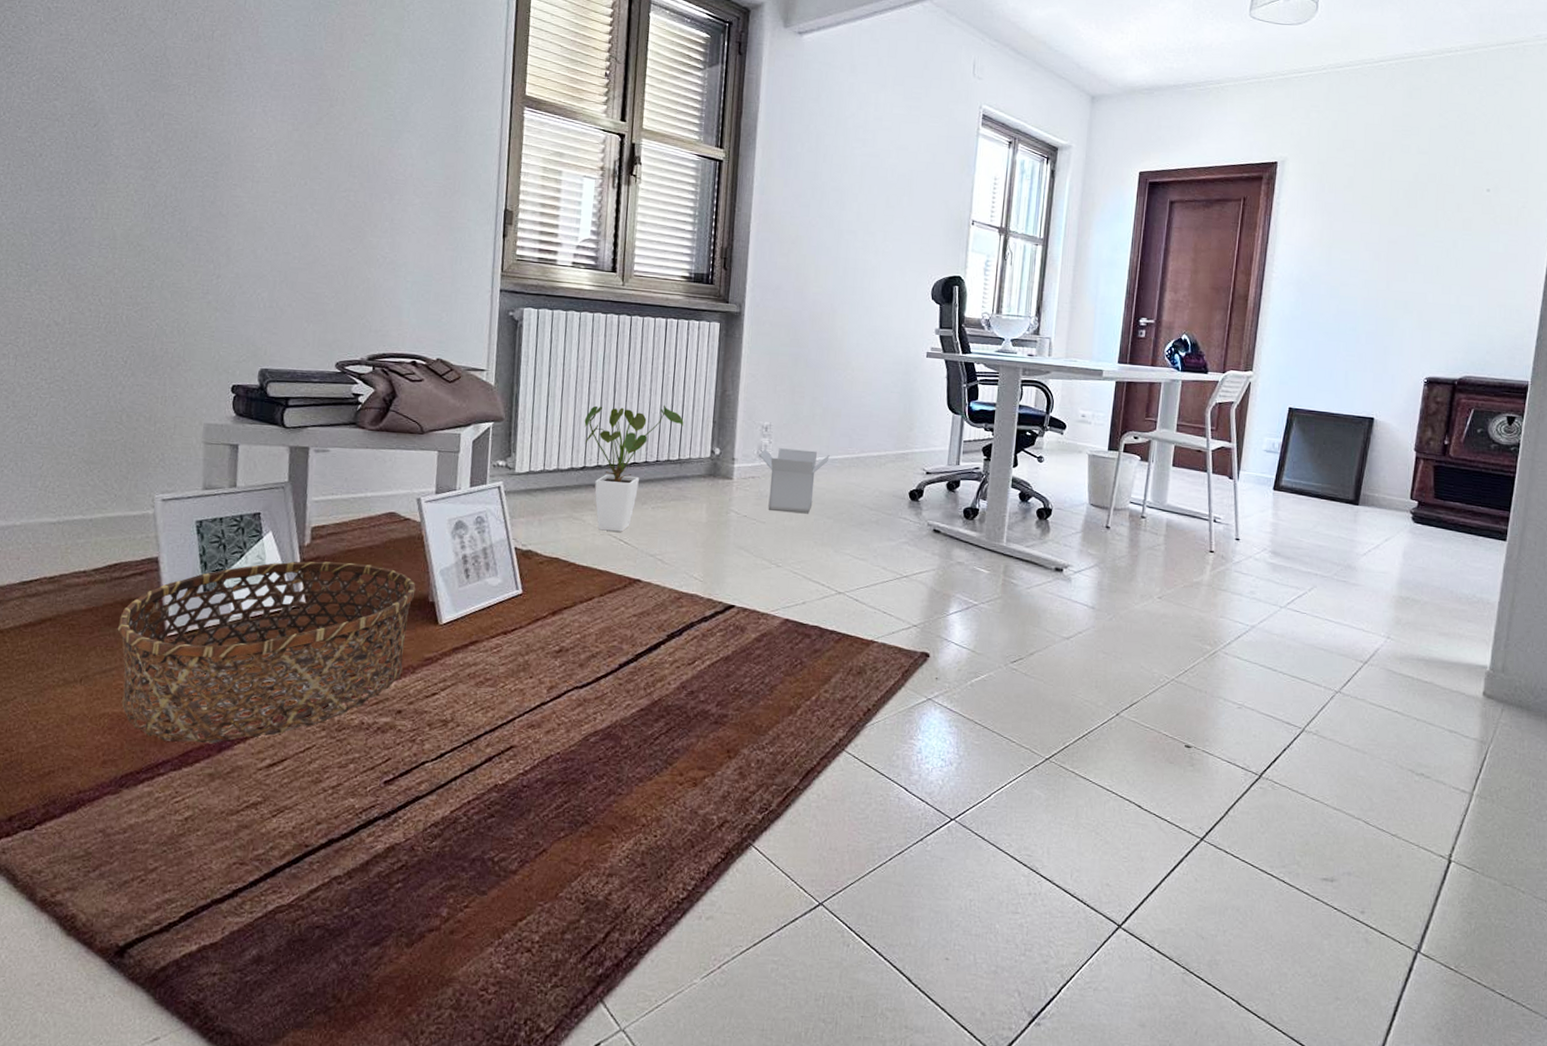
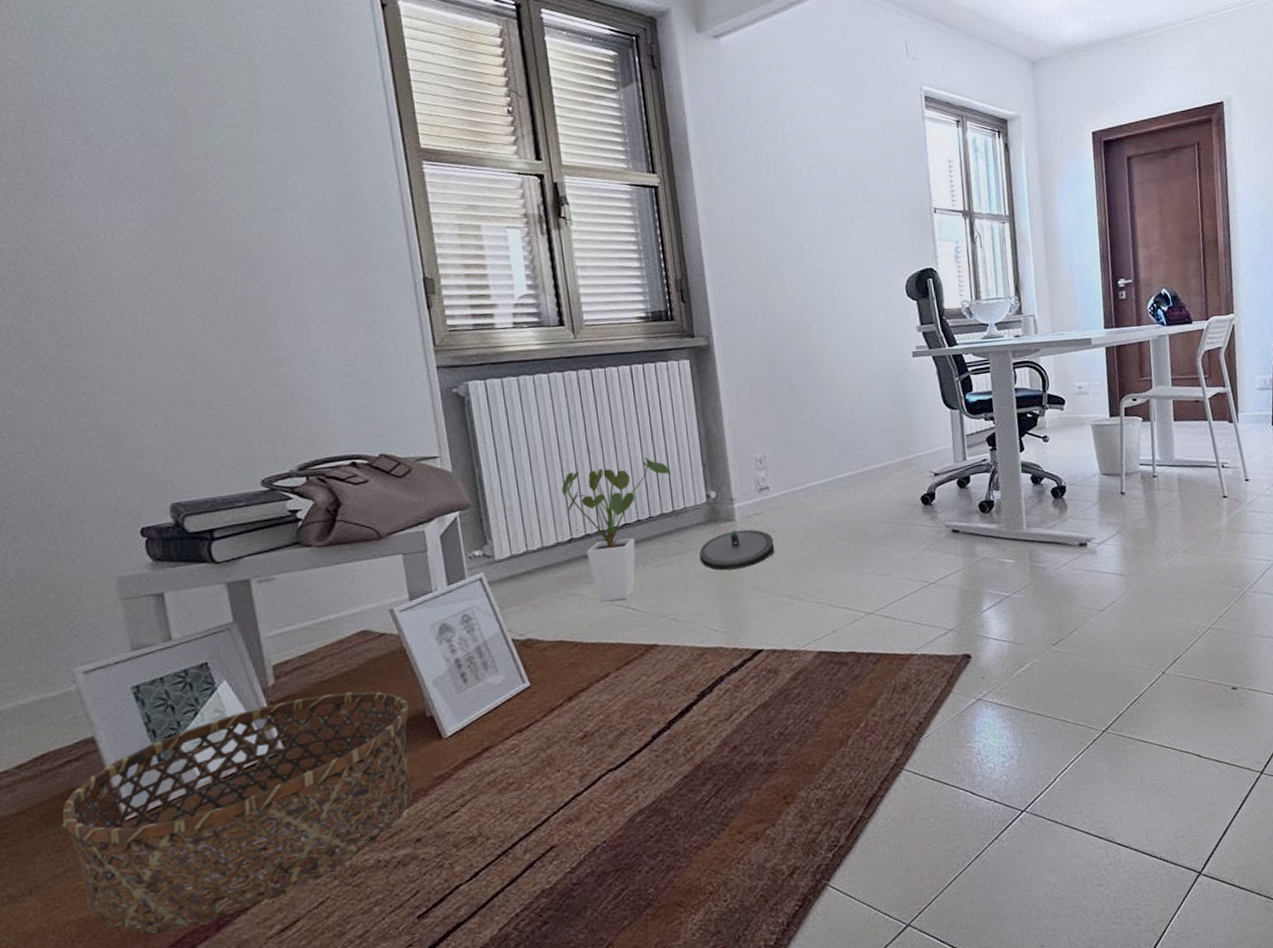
robot vacuum: none [693,488,765,526] -> present [699,529,775,571]
cardboard box: present [759,448,830,514] -> none [758,474,833,546]

